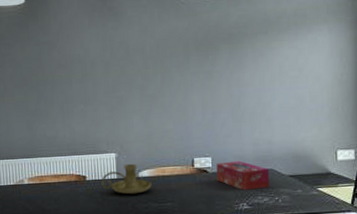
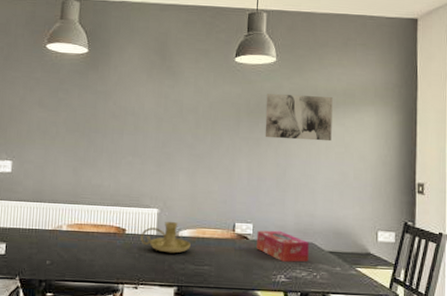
wall art: none [214,20,285,70] -> present [265,94,333,142]

